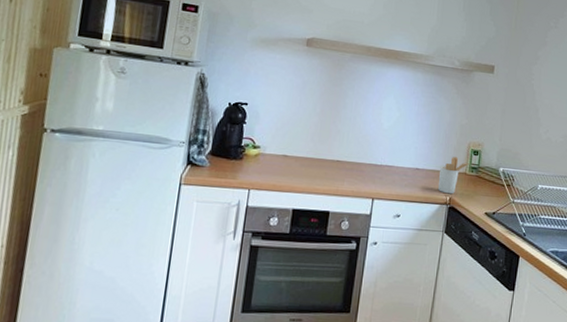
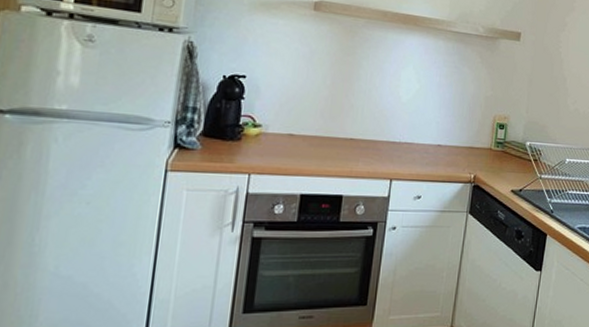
utensil holder: present [438,157,470,194] -> none [462,131,496,172]

